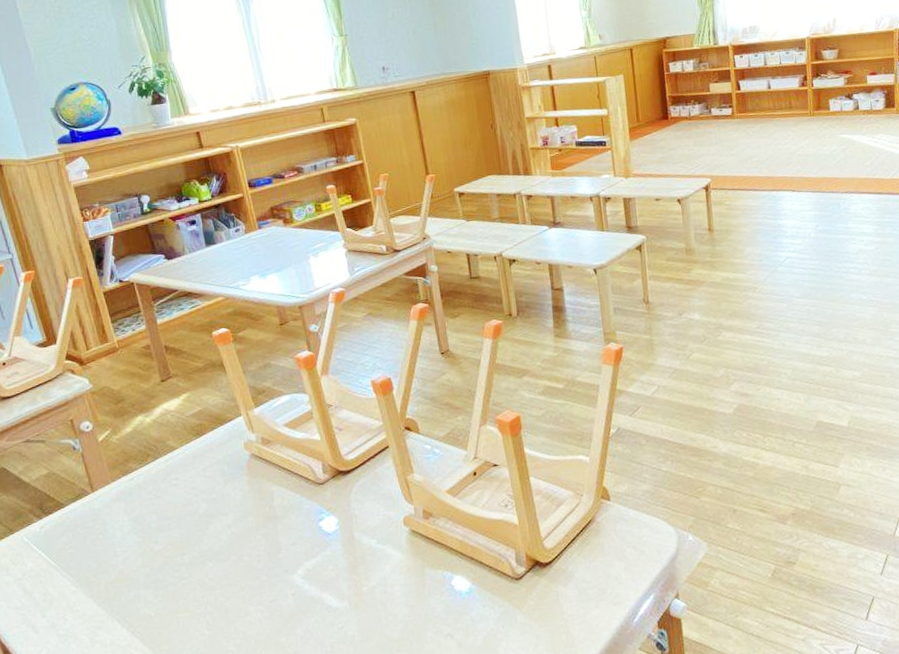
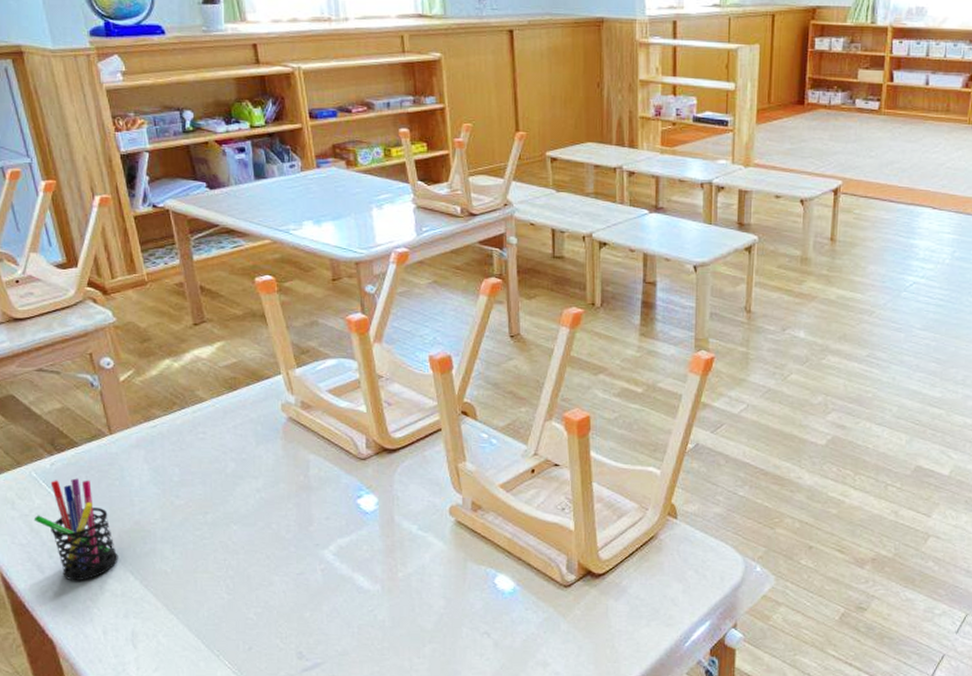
pen holder: none [27,537,106,637] -> present [34,478,119,581]

